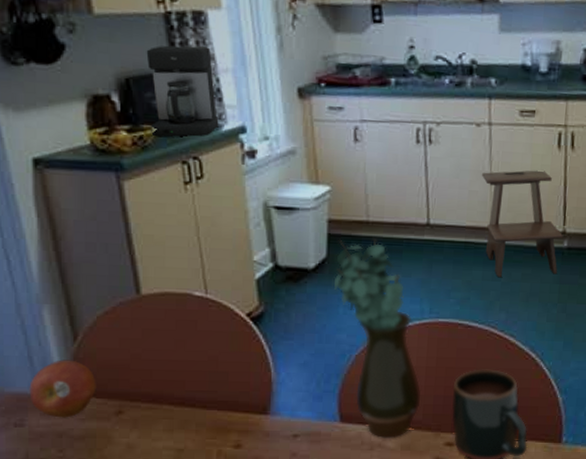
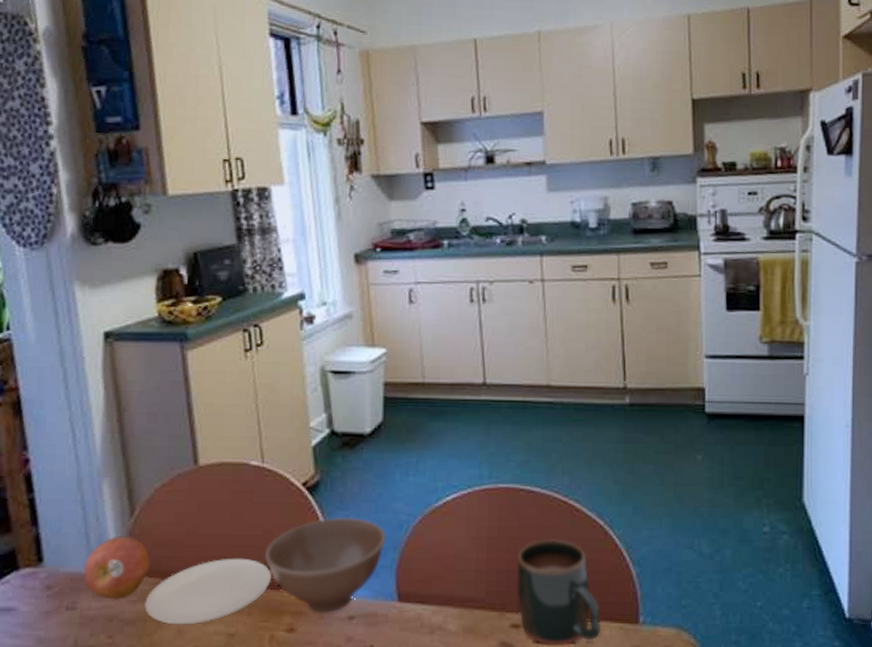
plate: none [94,381,218,441] -> present [145,558,271,625]
coffee maker: present [146,45,219,138] -> none [214,219,279,307]
bowl: none [211,345,329,432] -> present [265,516,386,613]
vase: present [334,238,422,438] -> none [390,400,484,619]
step stool: present [481,170,563,278] -> none [536,324,624,438]

